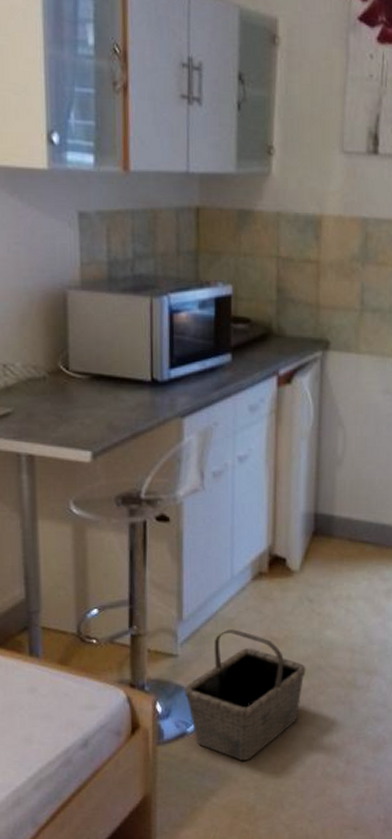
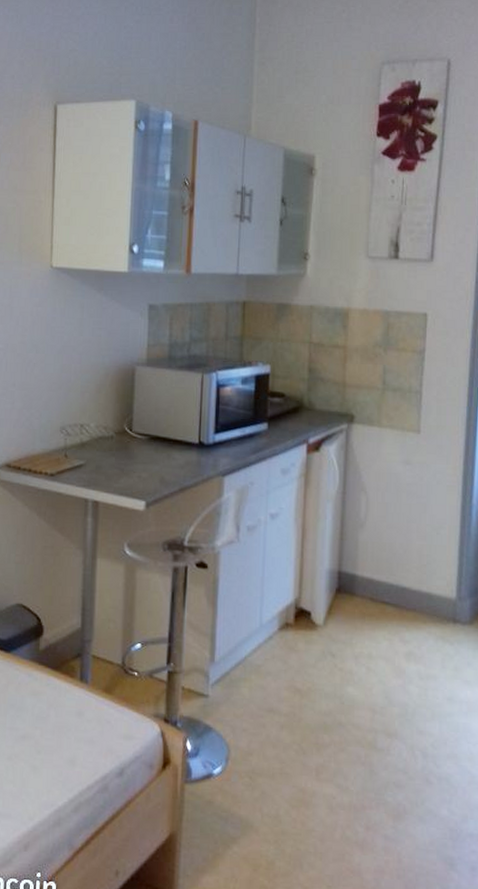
basket: present [184,629,306,760] -> none [213,676,328,811]

